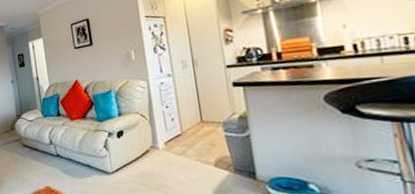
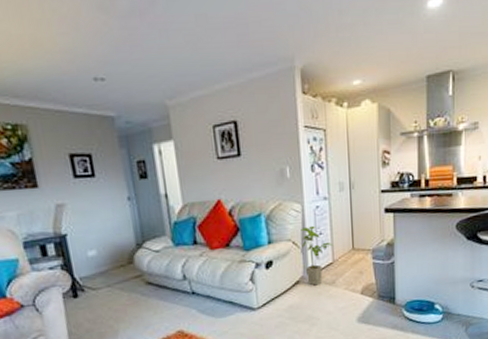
house plant: none [147,100,179,155] -> present [301,225,332,286]

